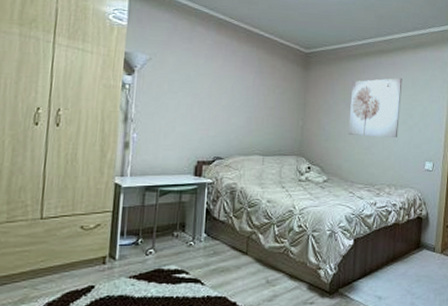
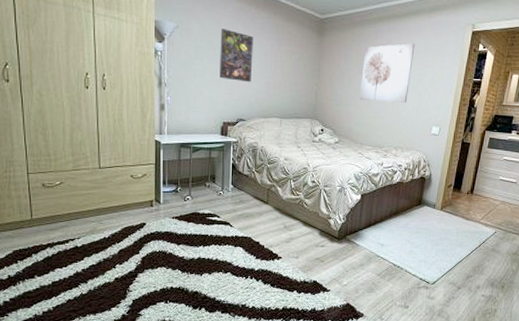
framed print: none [195,61,234,118] -> present [219,29,254,83]

